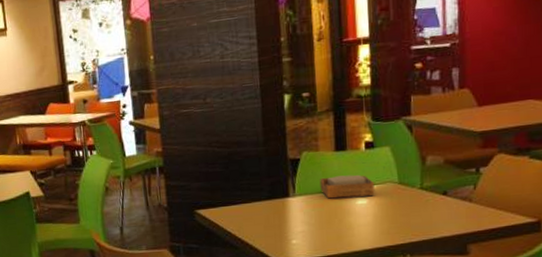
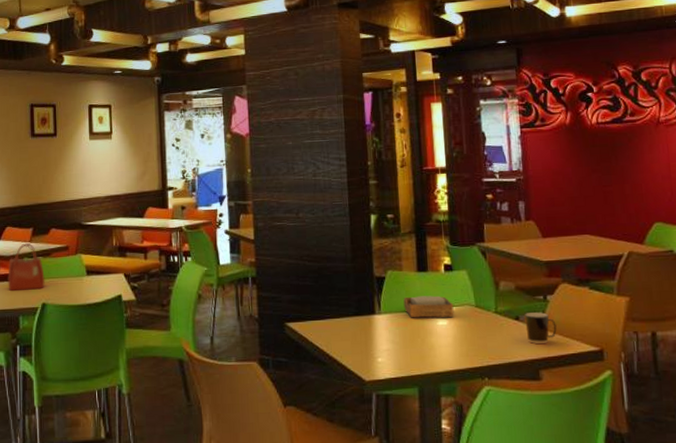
mug: none [453,185,489,219] -> present [524,312,557,345]

